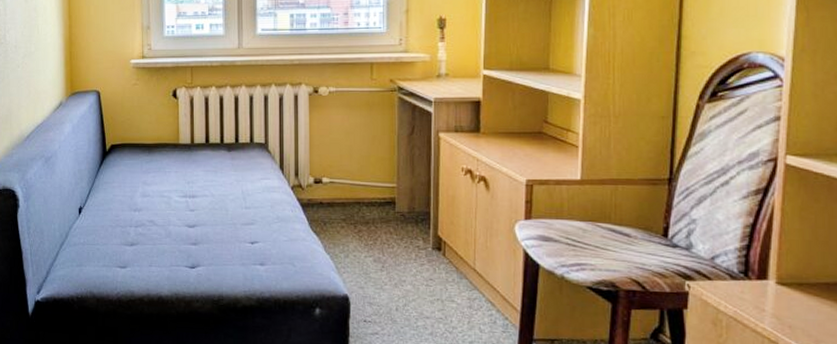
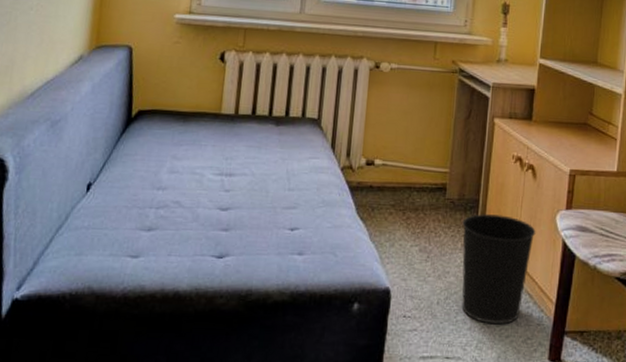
wastebasket: none [414,225,493,331] -> present [461,213,536,325]

